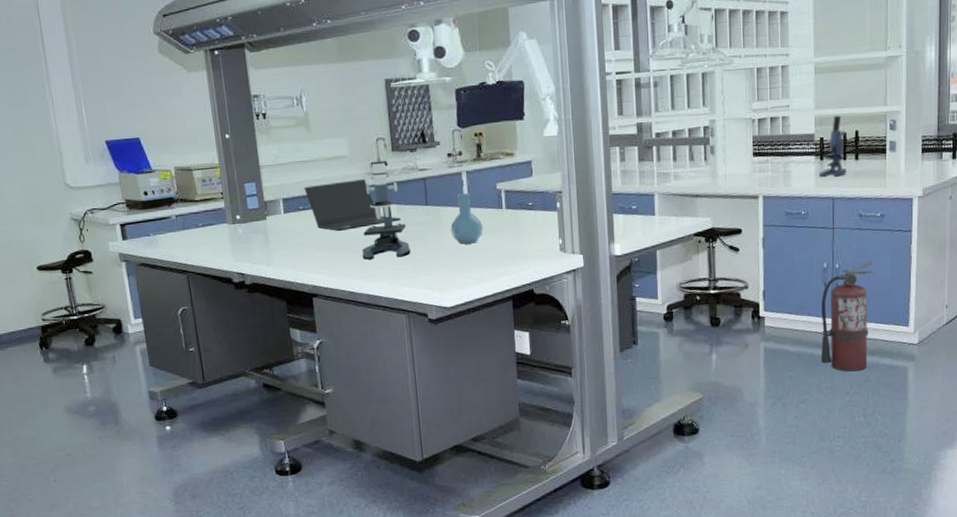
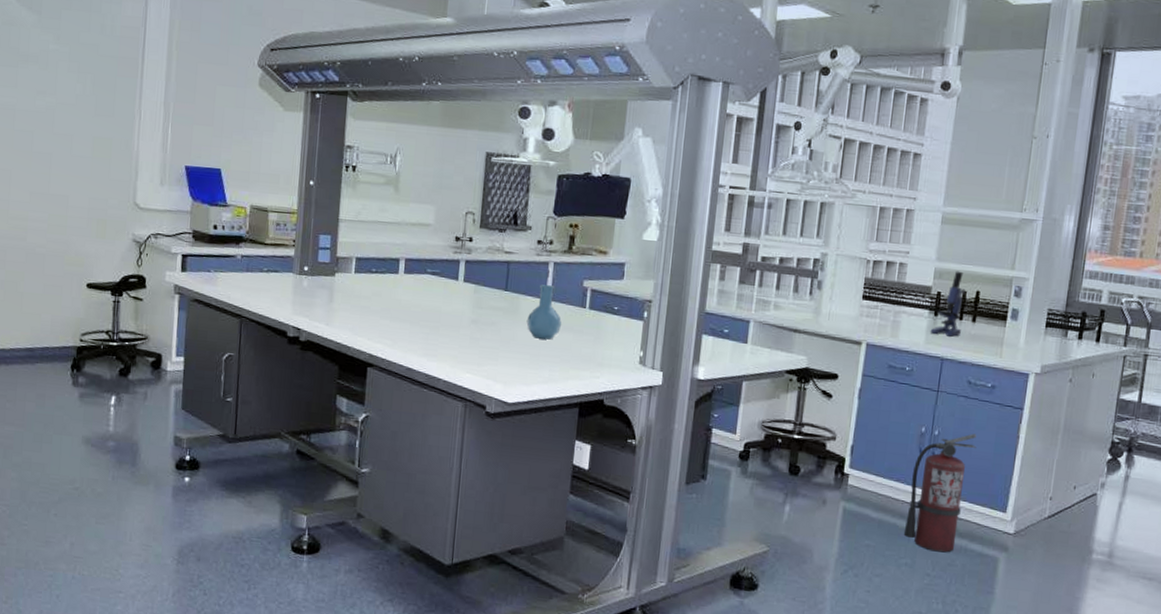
laptop: present [304,179,401,231] -> none [380,248,476,303]
microscope: present [362,161,411,260] -> none [428,235,481,341]

